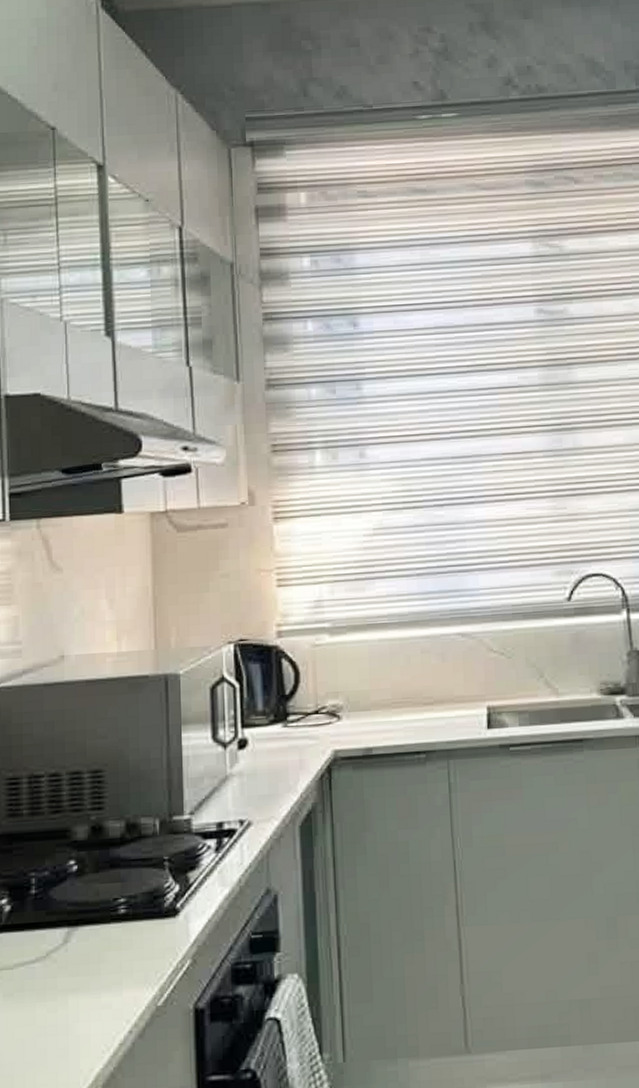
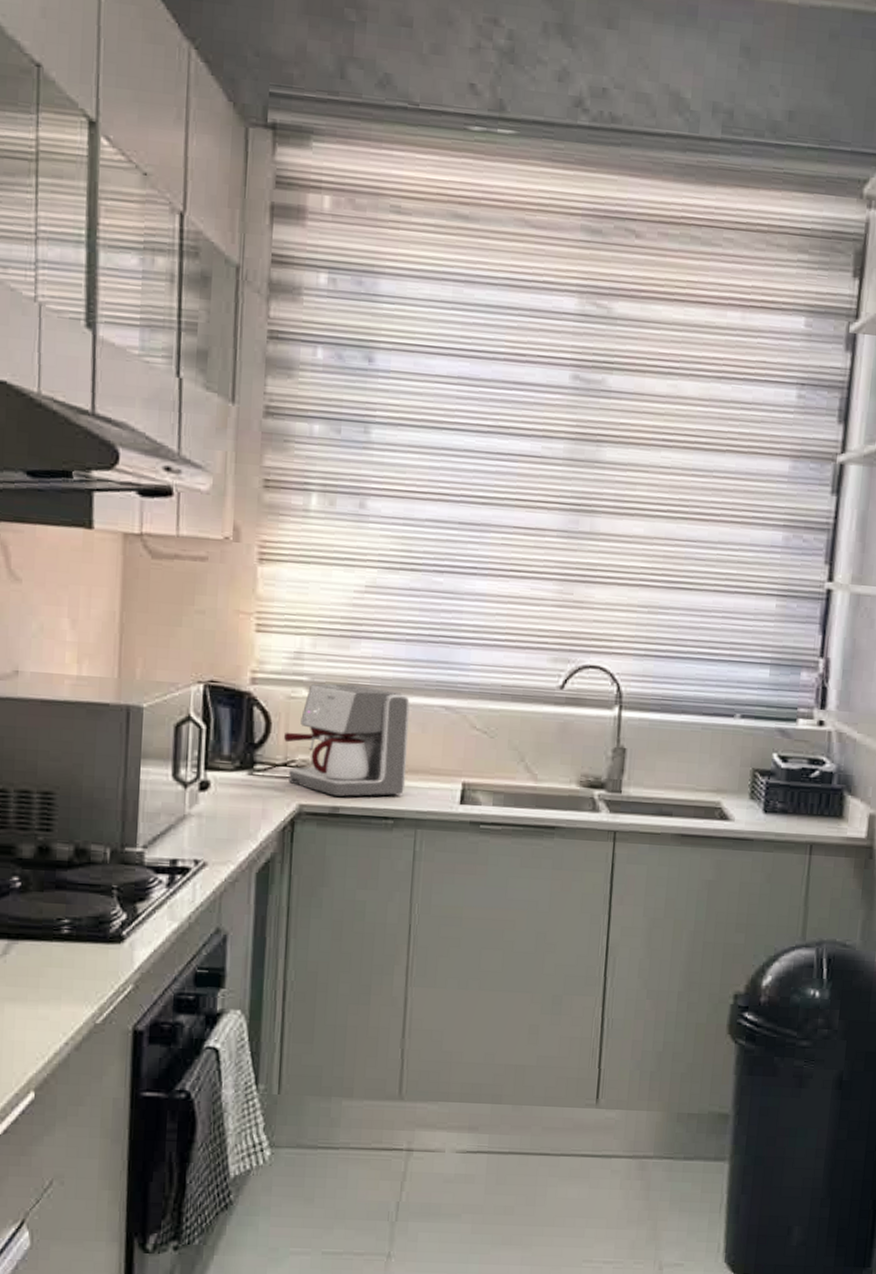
coffee maker: none [313,624,433,737] -> present [284,683,410,797]

